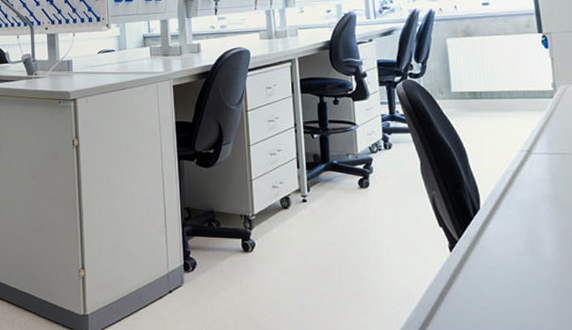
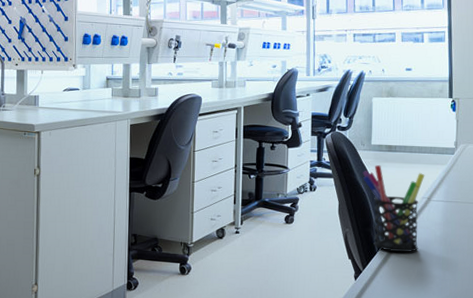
pen holder: none [444,115,524,217] -> present [362,165,425,253]

